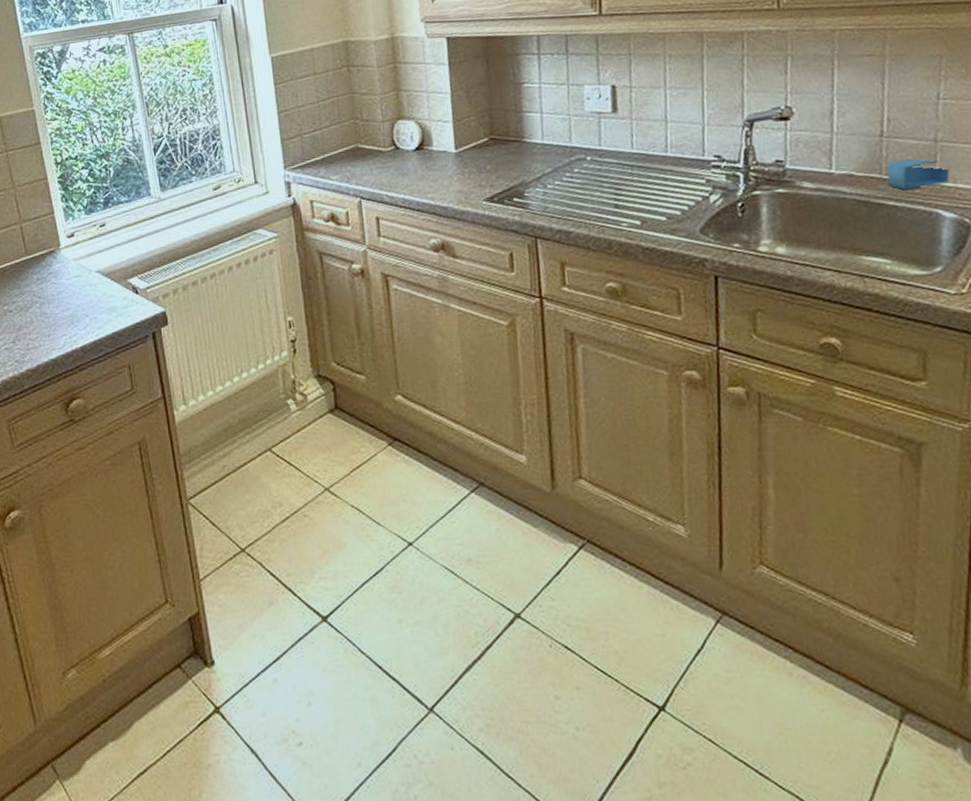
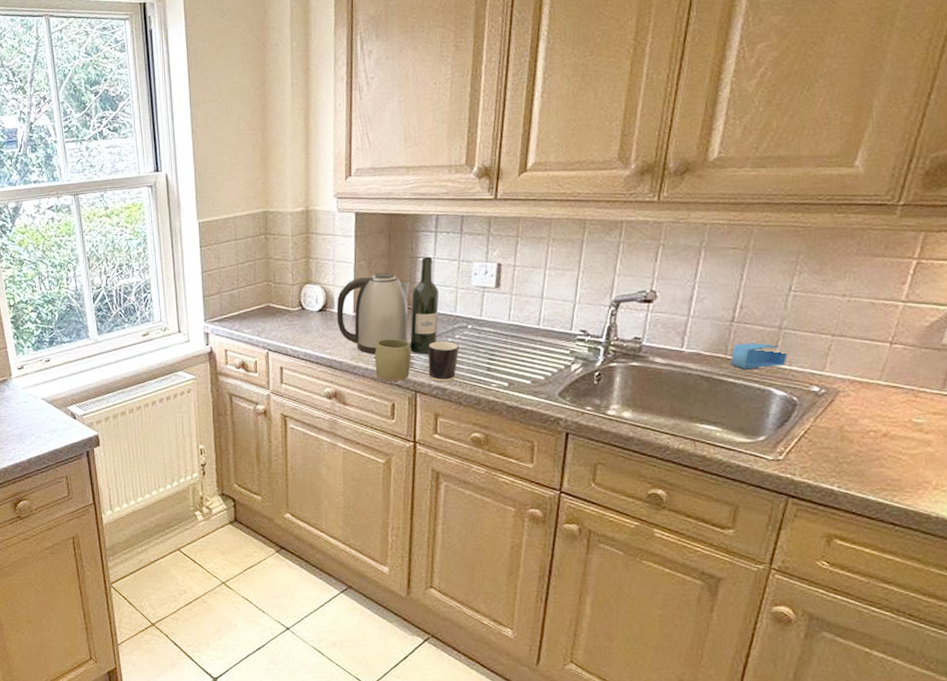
kettle: none [434,102,520,197] -> present [336,272,411,355]
mug: none [483,176,527,227] -> present [374,338,412,381]
wine bottle: none [519,81,554,193] -> present [410,256,440,354]
mug: none [543,176,581,224] -> present [427,340,460,382]

